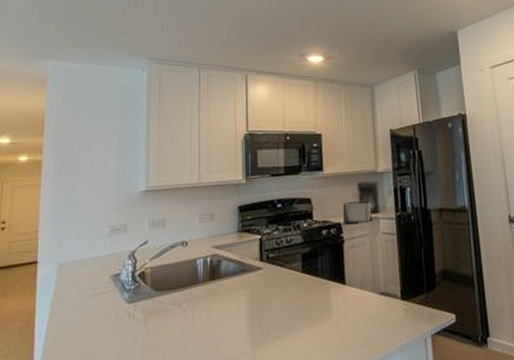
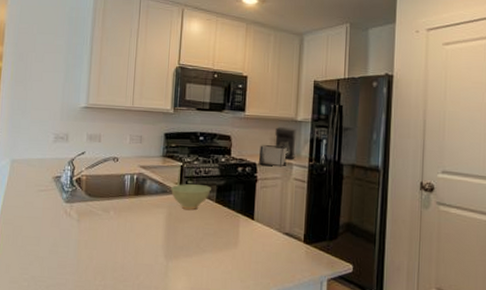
bowl: none [251,255,296,287] -> present [171,184,211,210]

